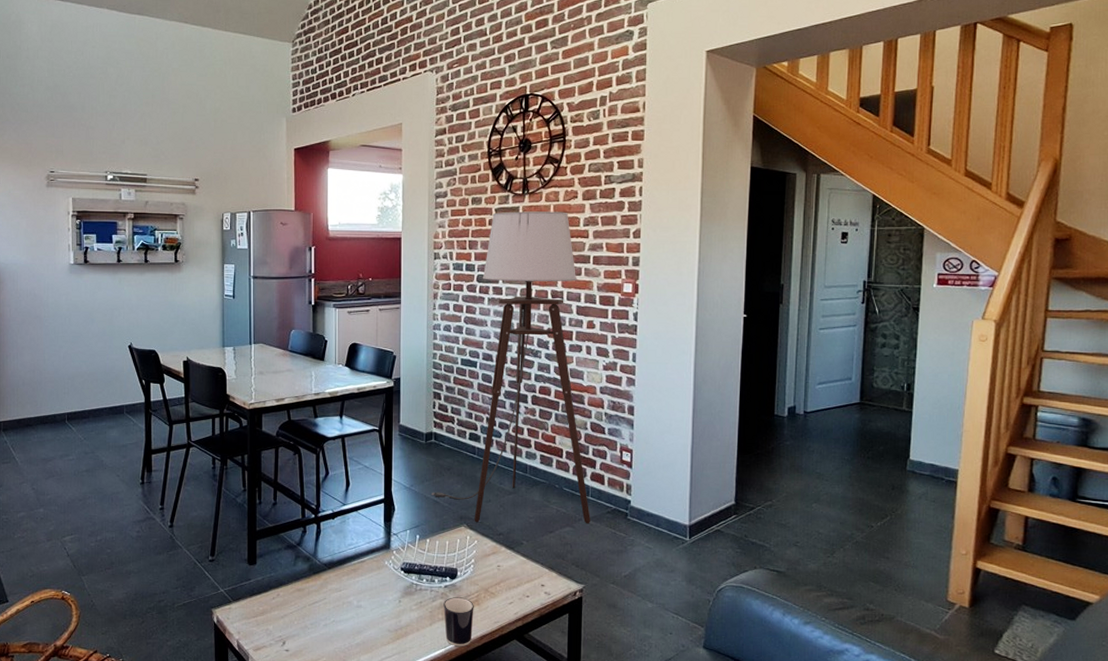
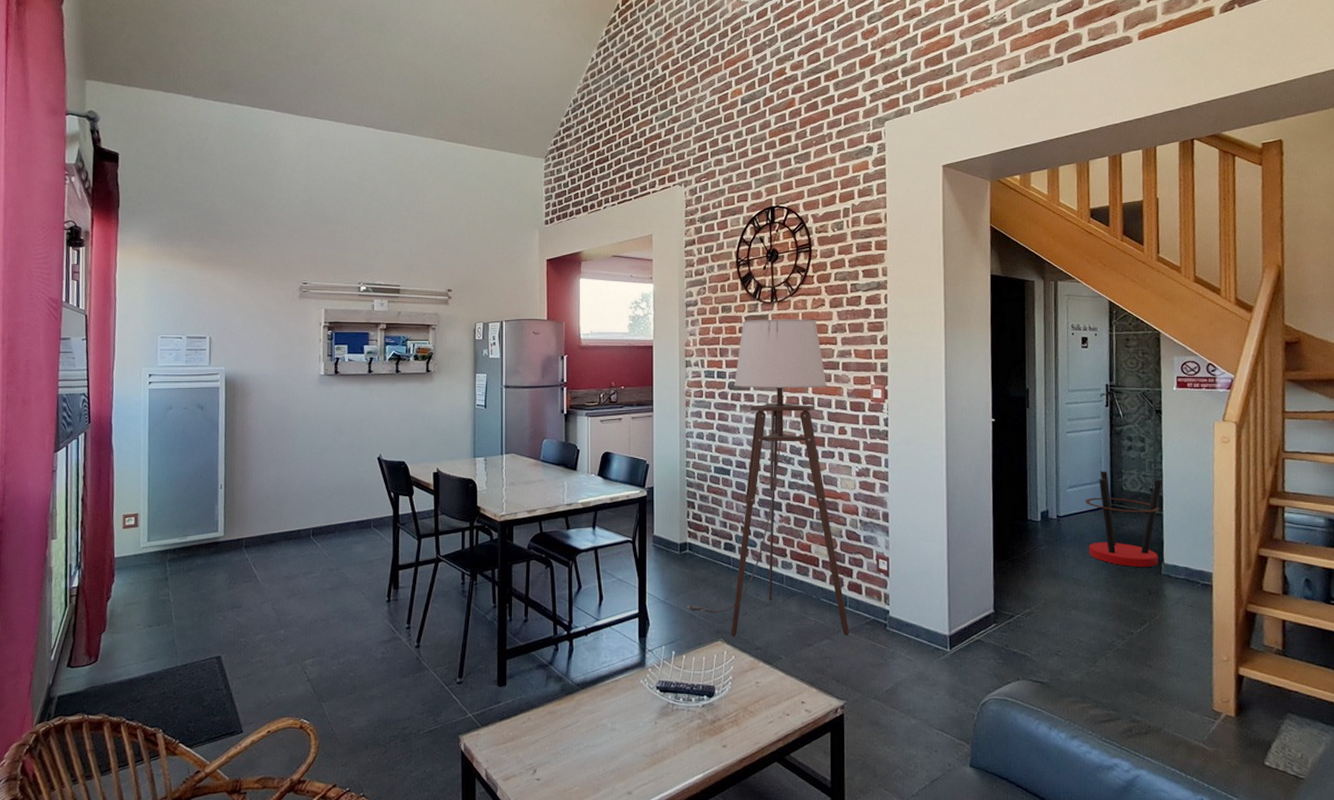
mug: present [443,597,474,646] -> none [701,717,733,771]
umbrella stand: none [833,368,915,463] -> present [1085,471,1163,567]

